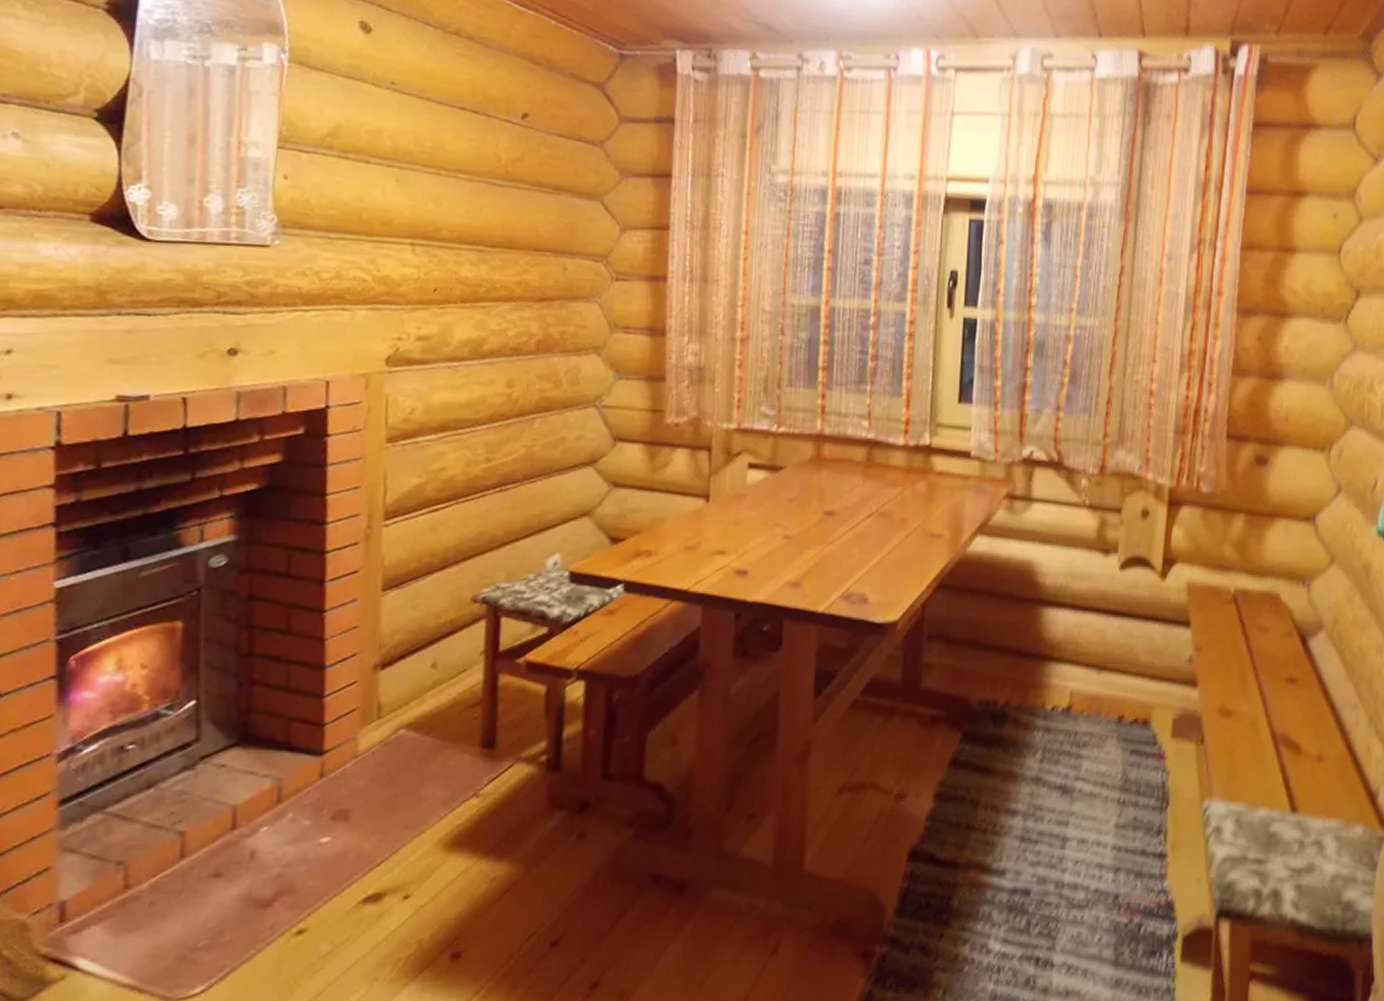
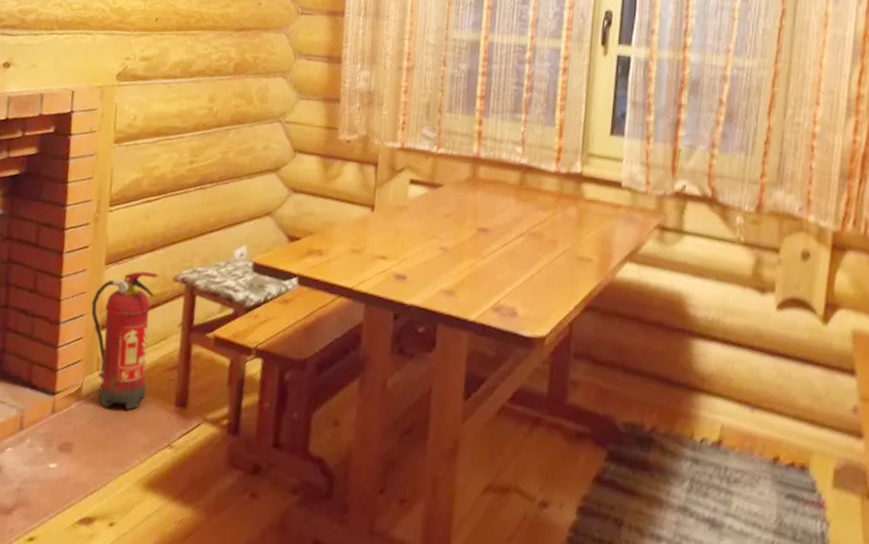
fire extinguisher: none [366,593,453,761] -> present [91,271,159,411]

